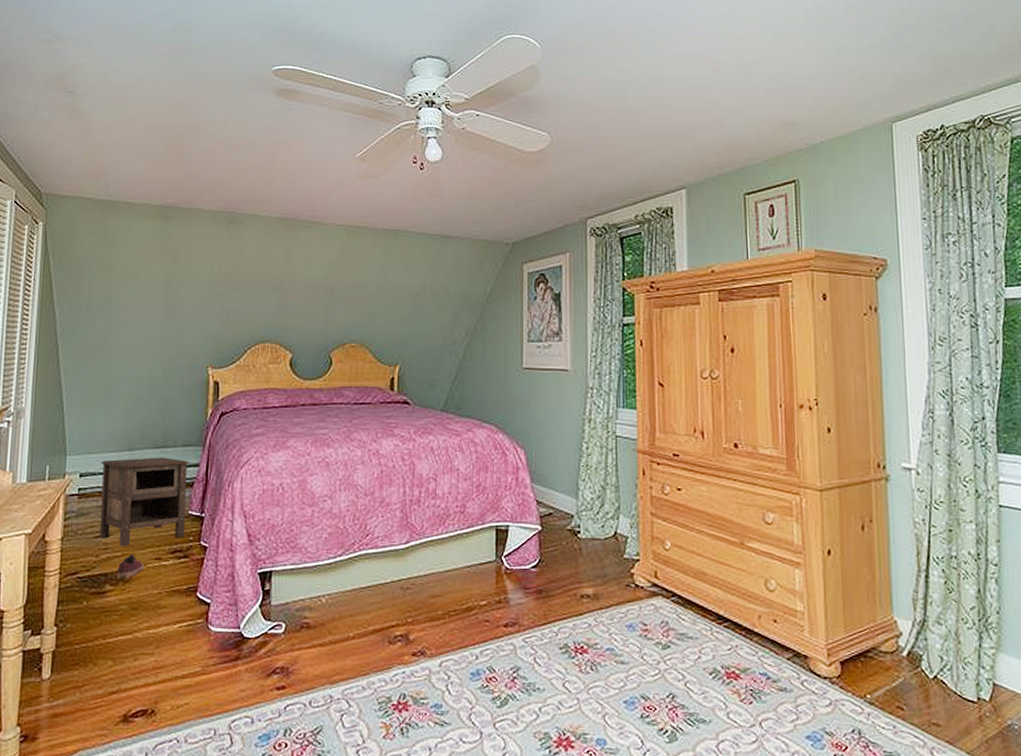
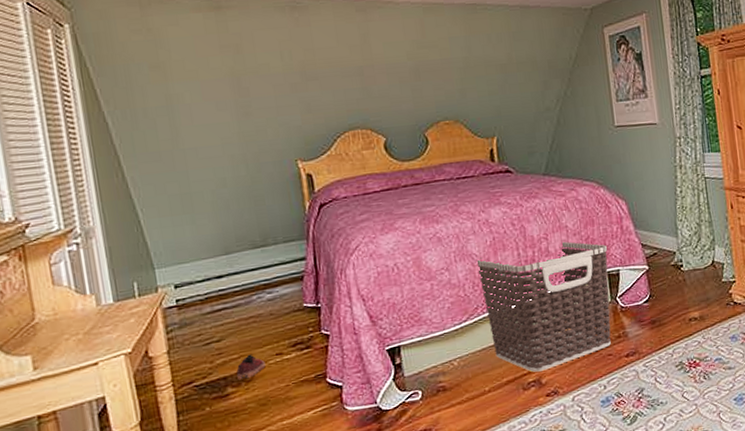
nightstand: present [99,457,189,547] -> none [196,255,303,350]
clothes hamper: none [360,485,499,626] -> present [477,241,611,373]

